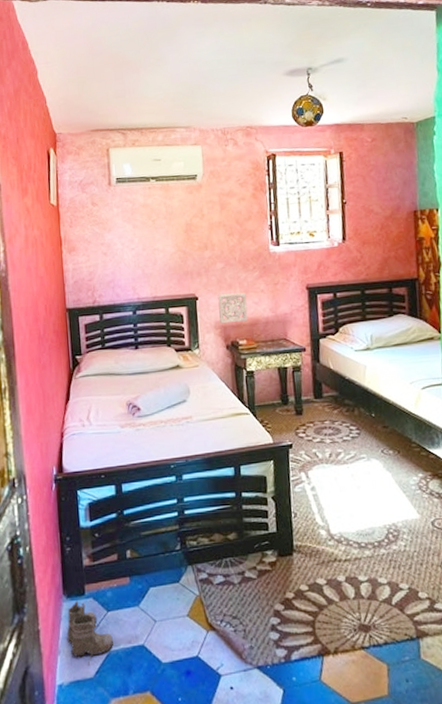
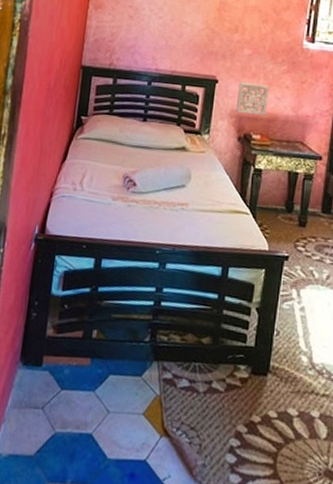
boots: present [66,600,114,665] -> none [14,370,62,442]

